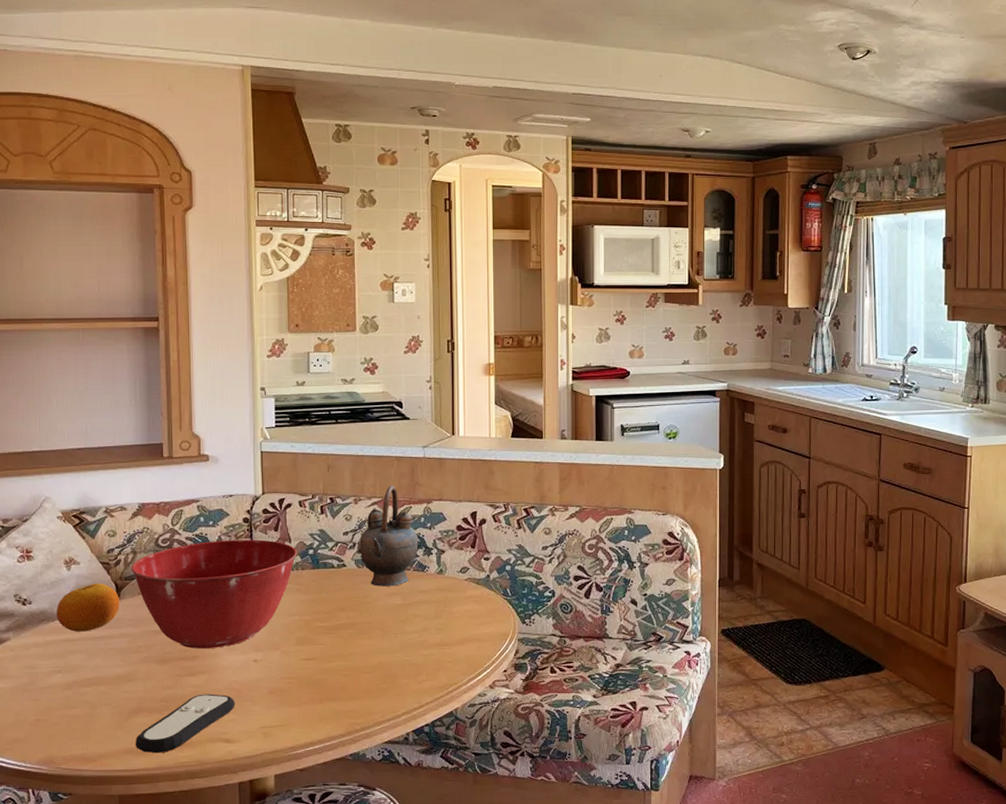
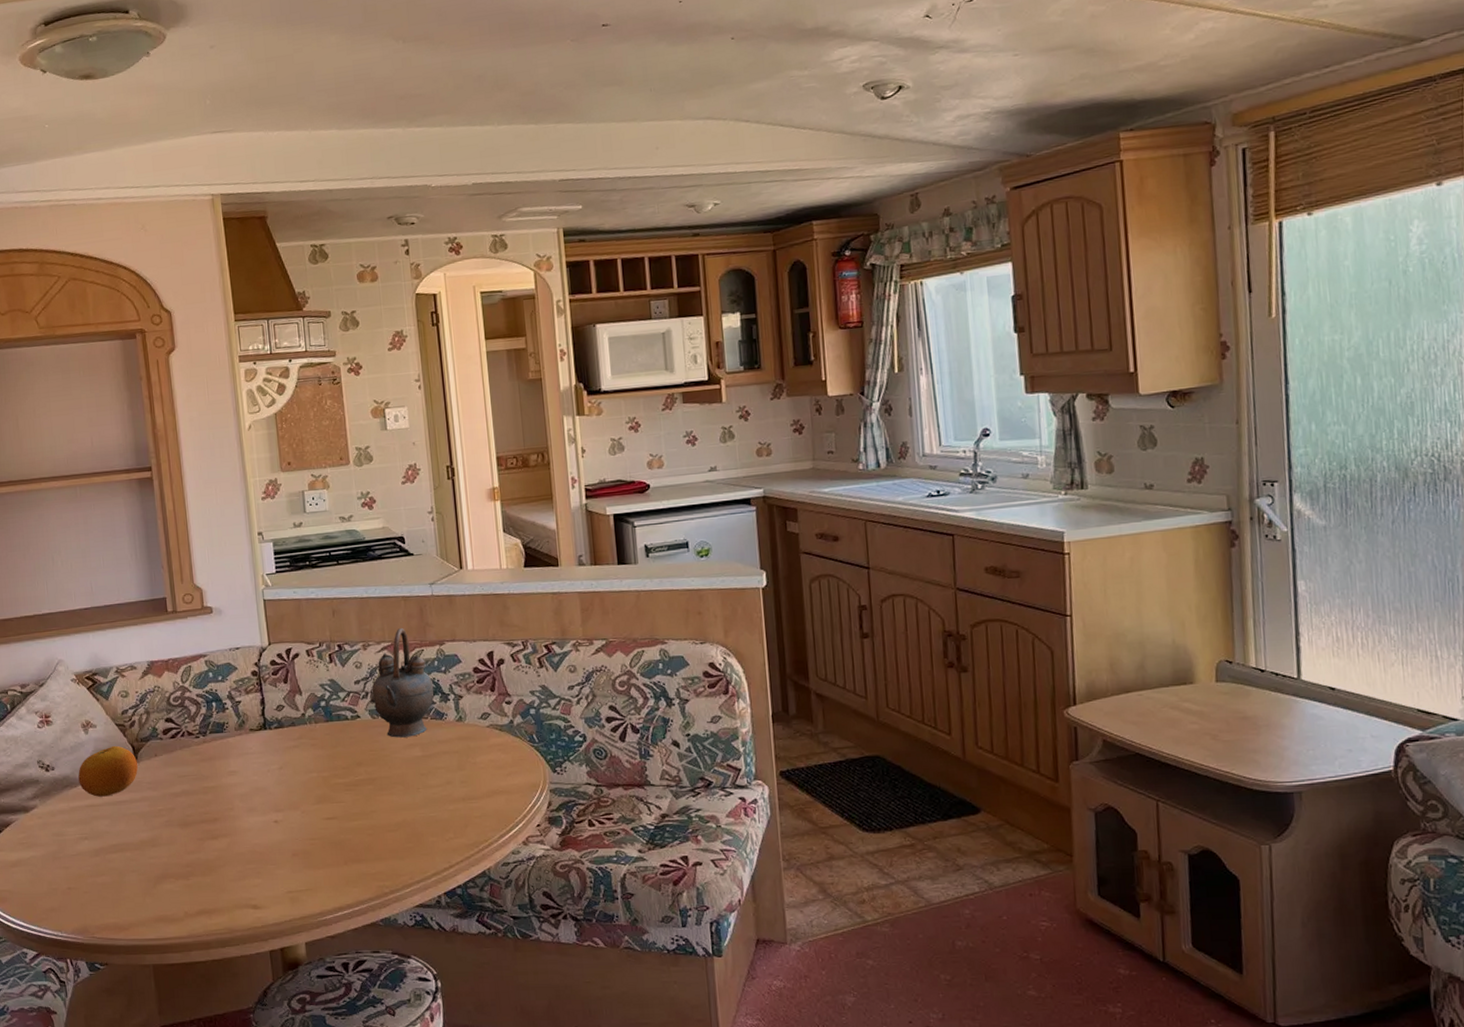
mixing bowl: present [131,540,298,649] -> none [145,693,309,811]
remote control: present [136,693,235,754] -> none [164,857,260,922]

